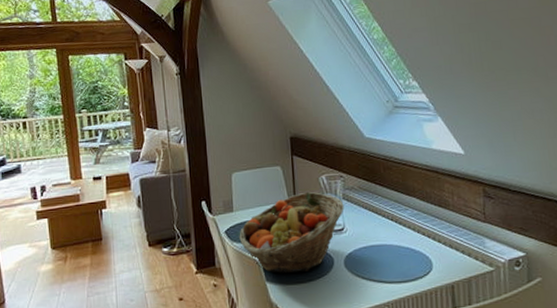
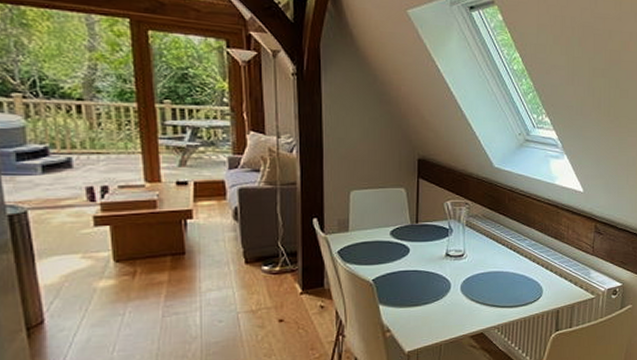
fruit basket: present [239,191,344,273] -> none [353,216,466,296]

